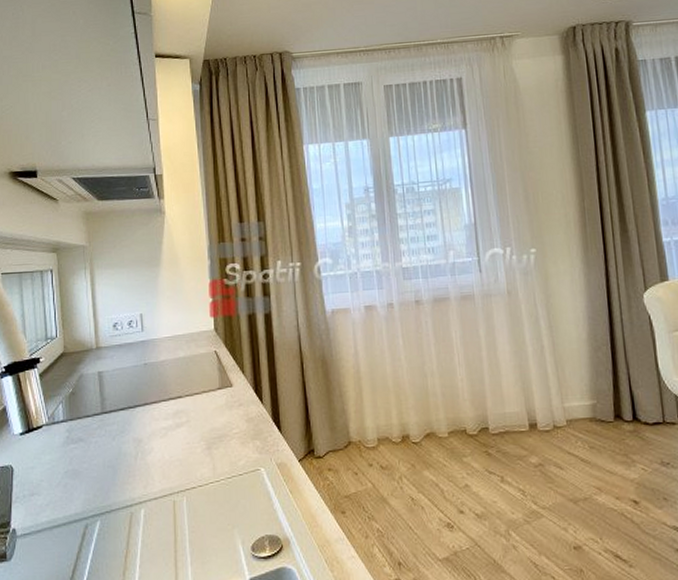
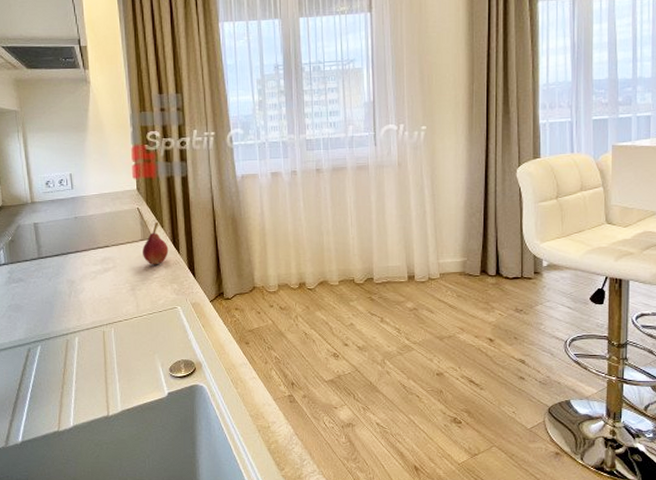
fruit: none [220,366,250,417] -> present [143,222,169,264]

